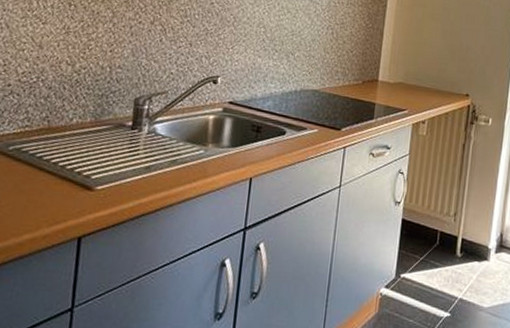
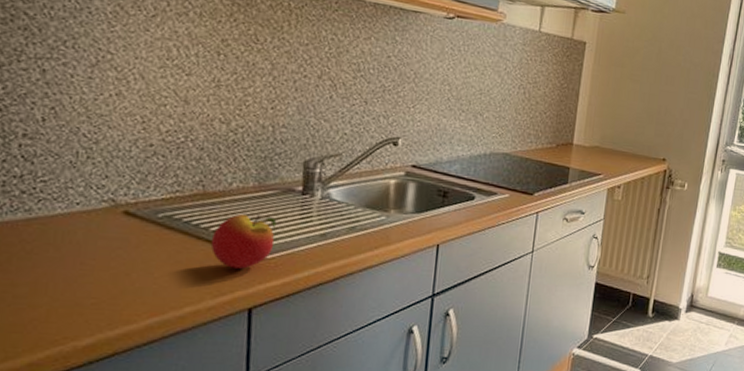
apple: none [50,148,109,199] -> present [210,215,277,269]

